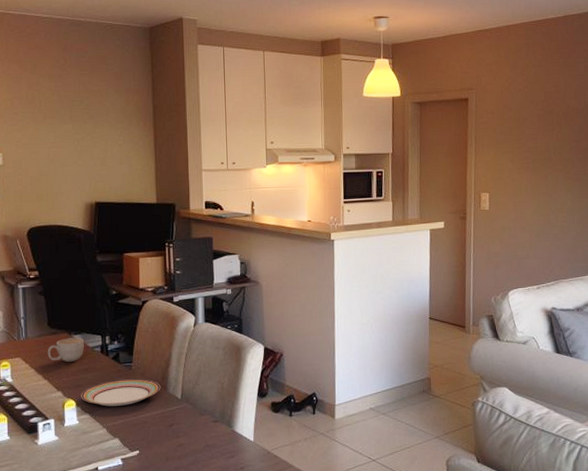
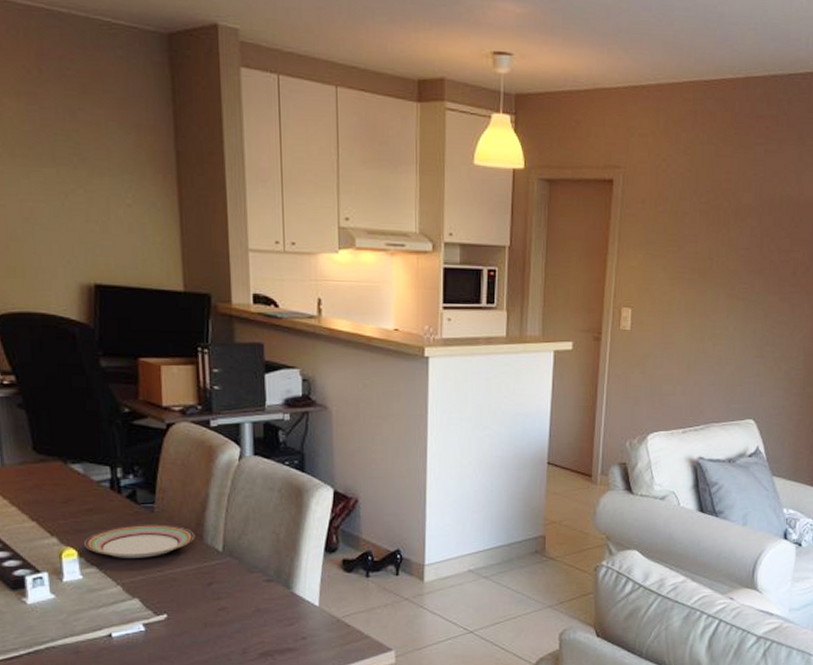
mug: present [47,337,84,363] -> none [33,468,86,500]

